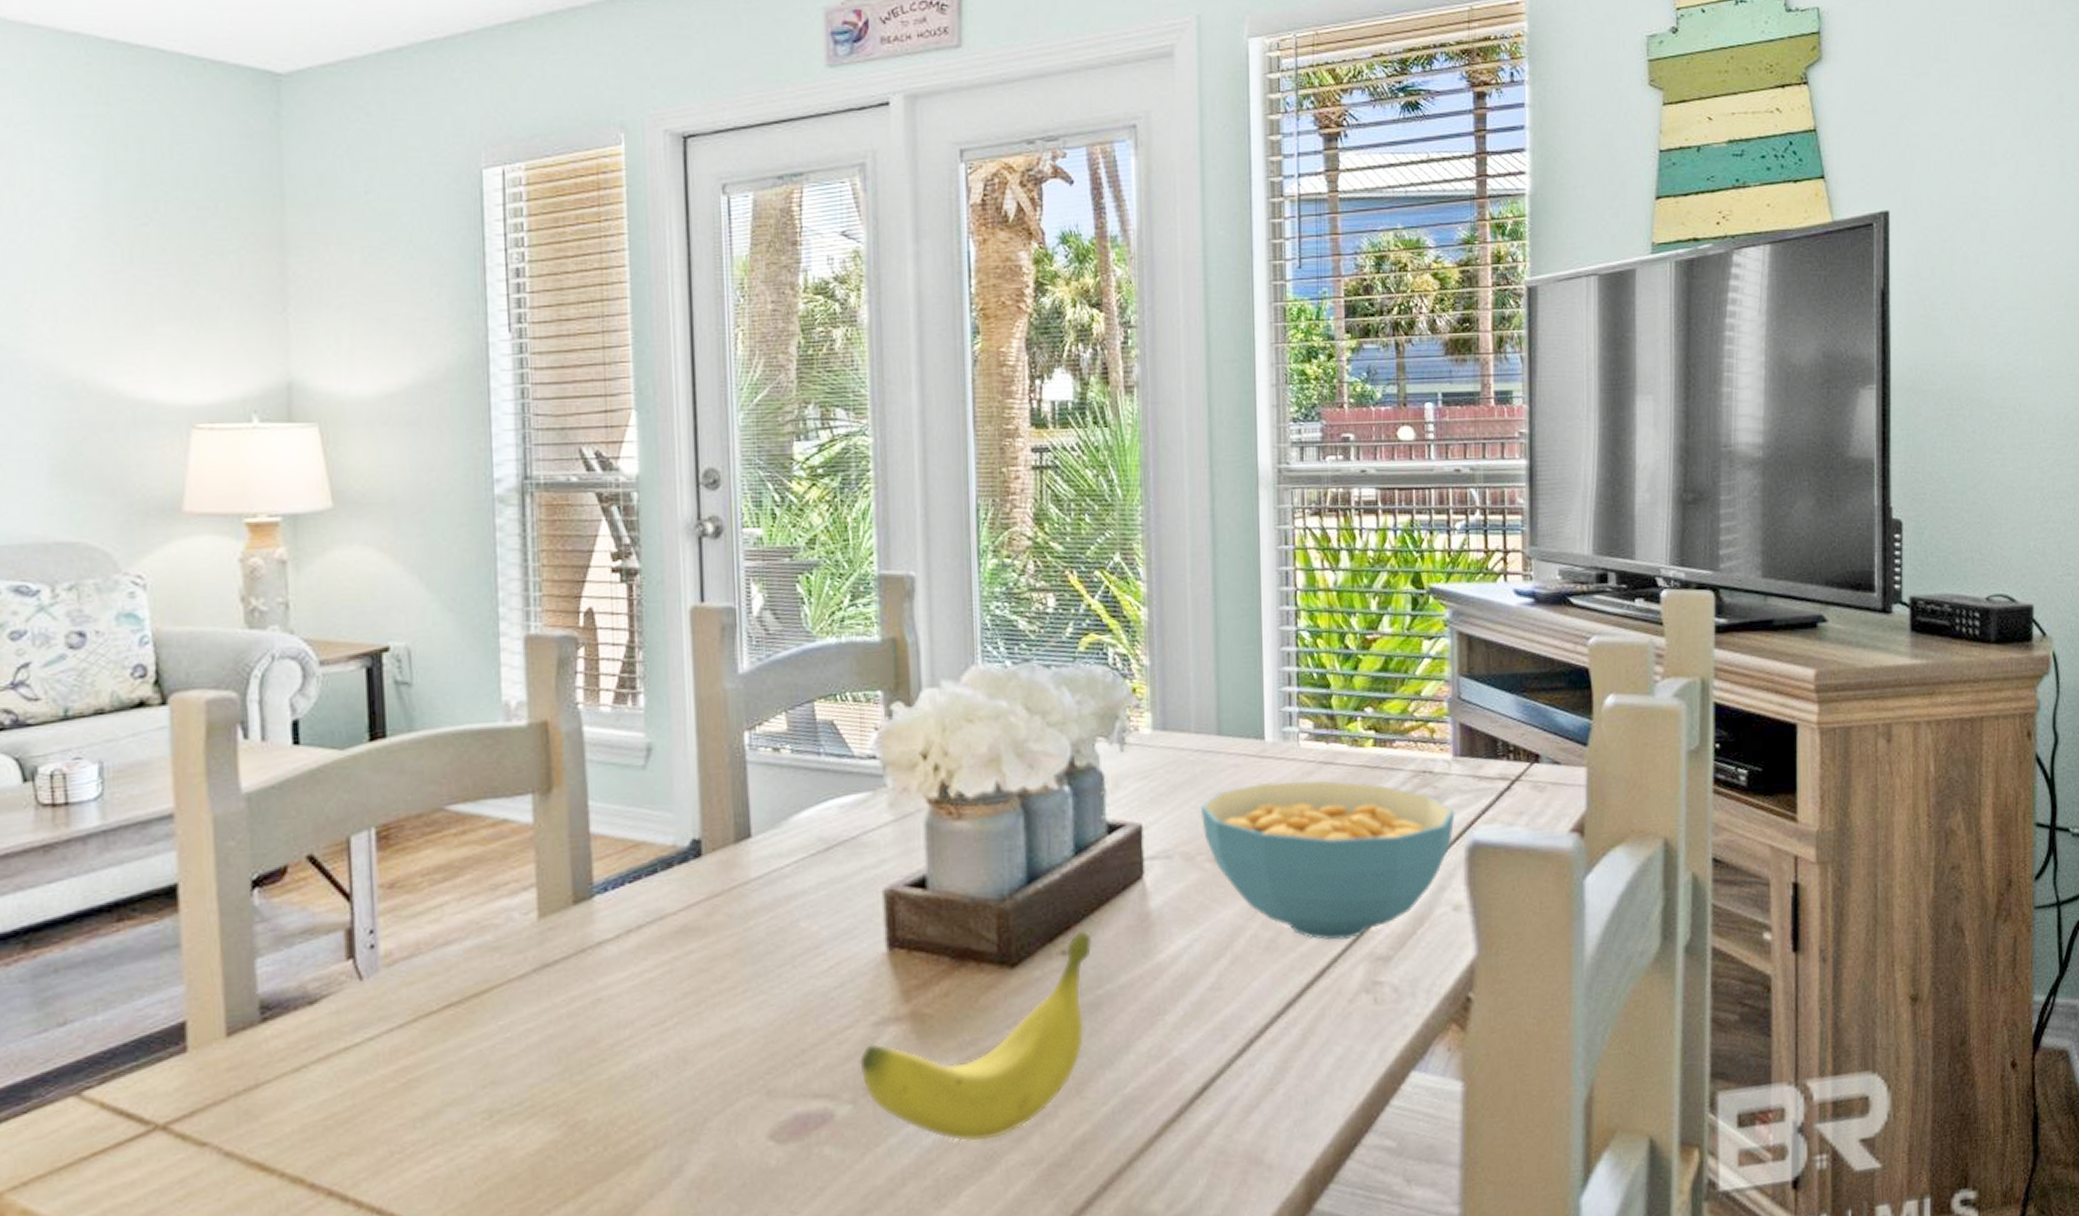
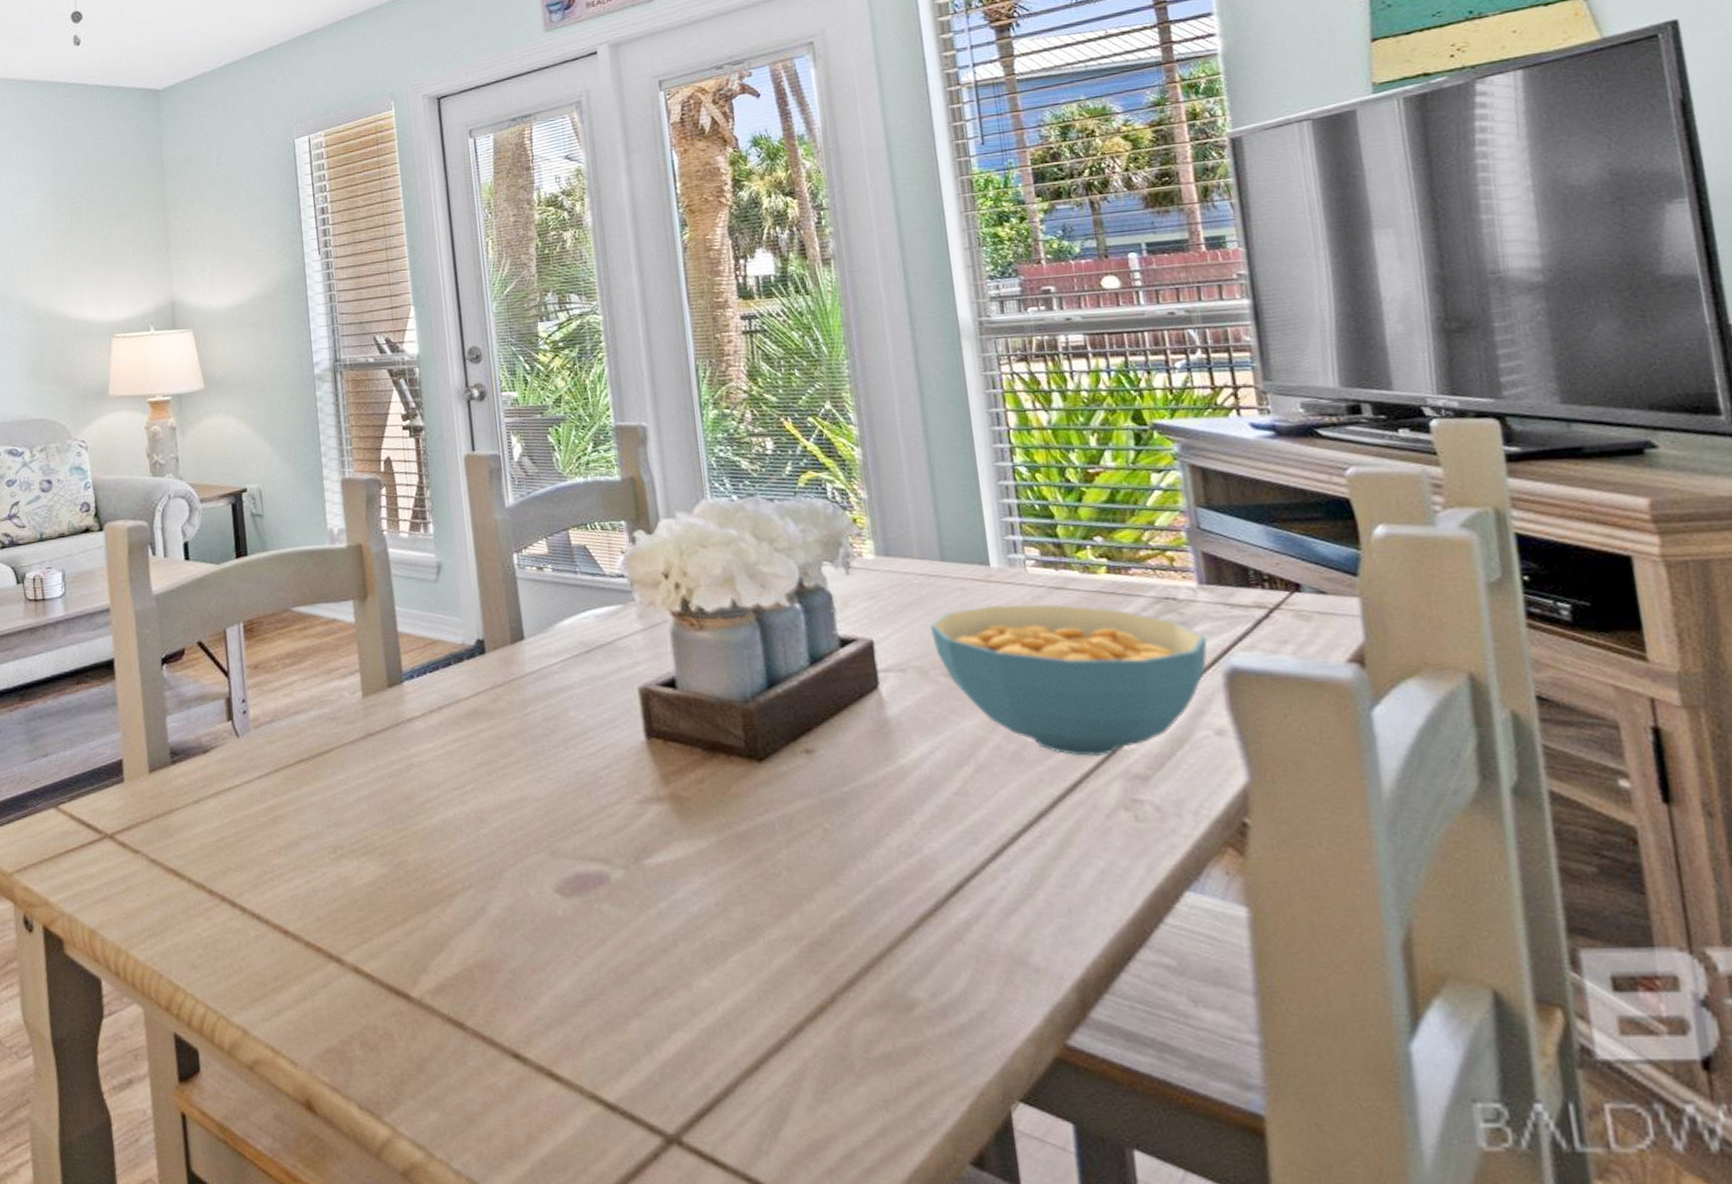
banana: present [859,930,1093,1142] -> none [628,732,834,913]

